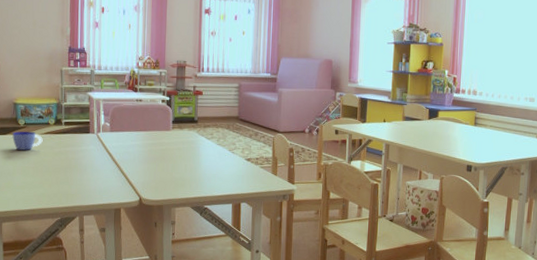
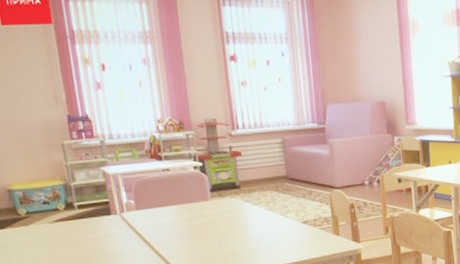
cup: present [12,131,43,150] -> none [13,221,54,245]

